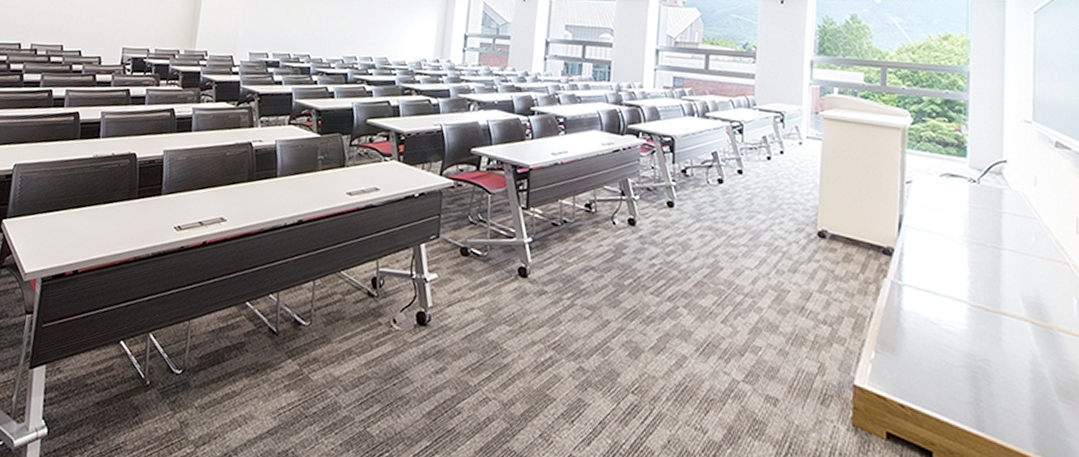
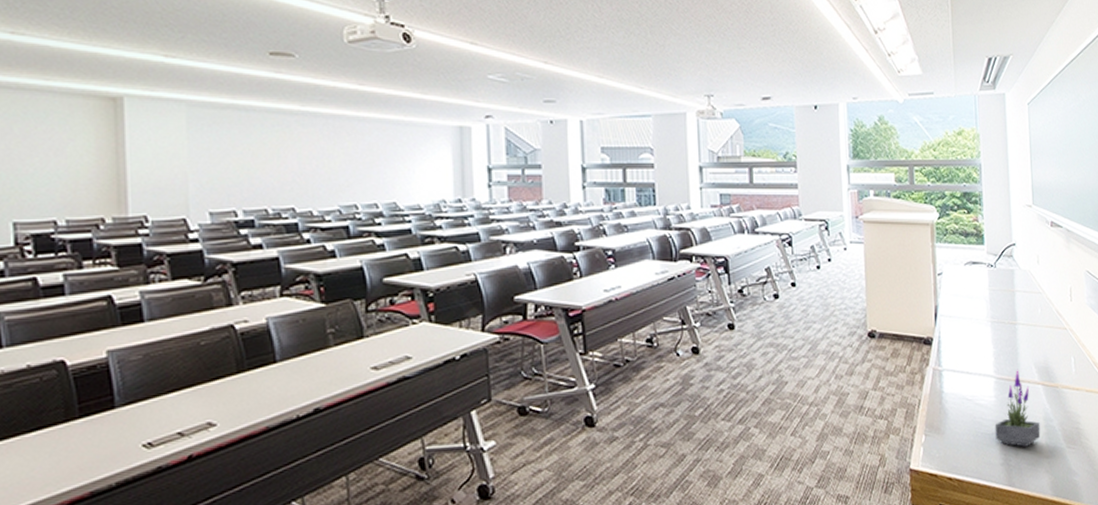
potted plant: none [964,299,1025,390] -> present [995,368,1041,447]

